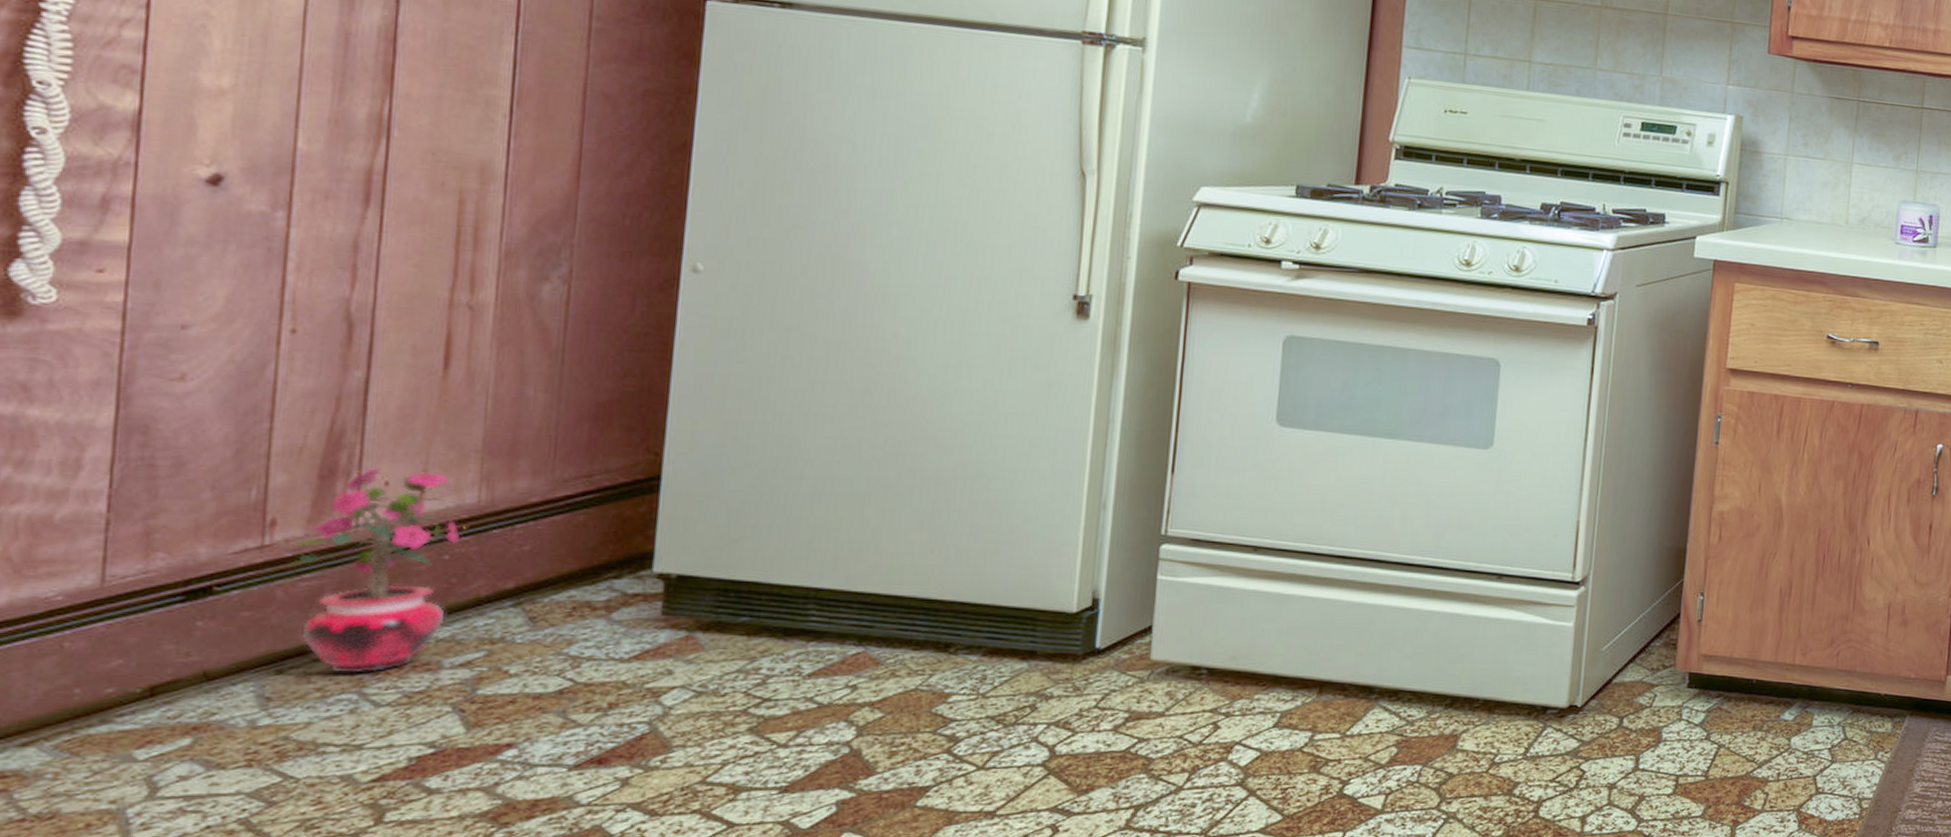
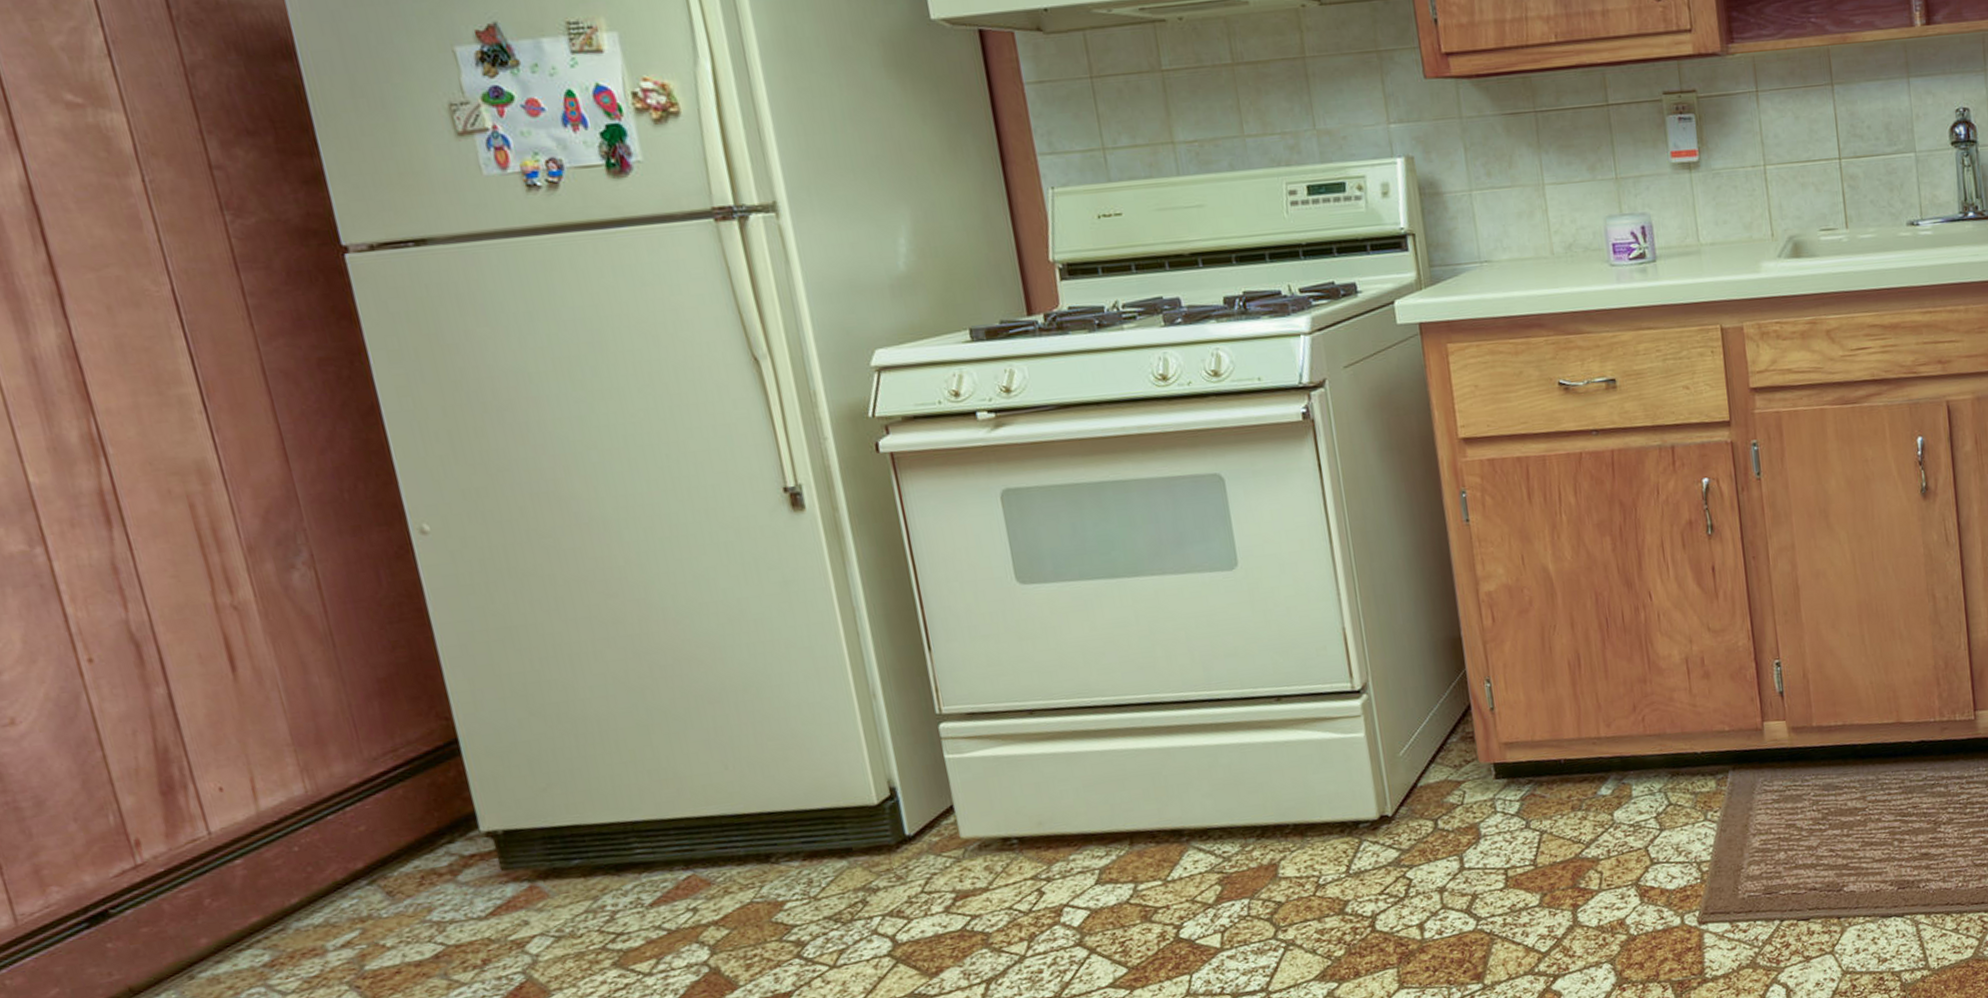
potted plant: present [287,467,469,674] -> none [161,771,315,971]

